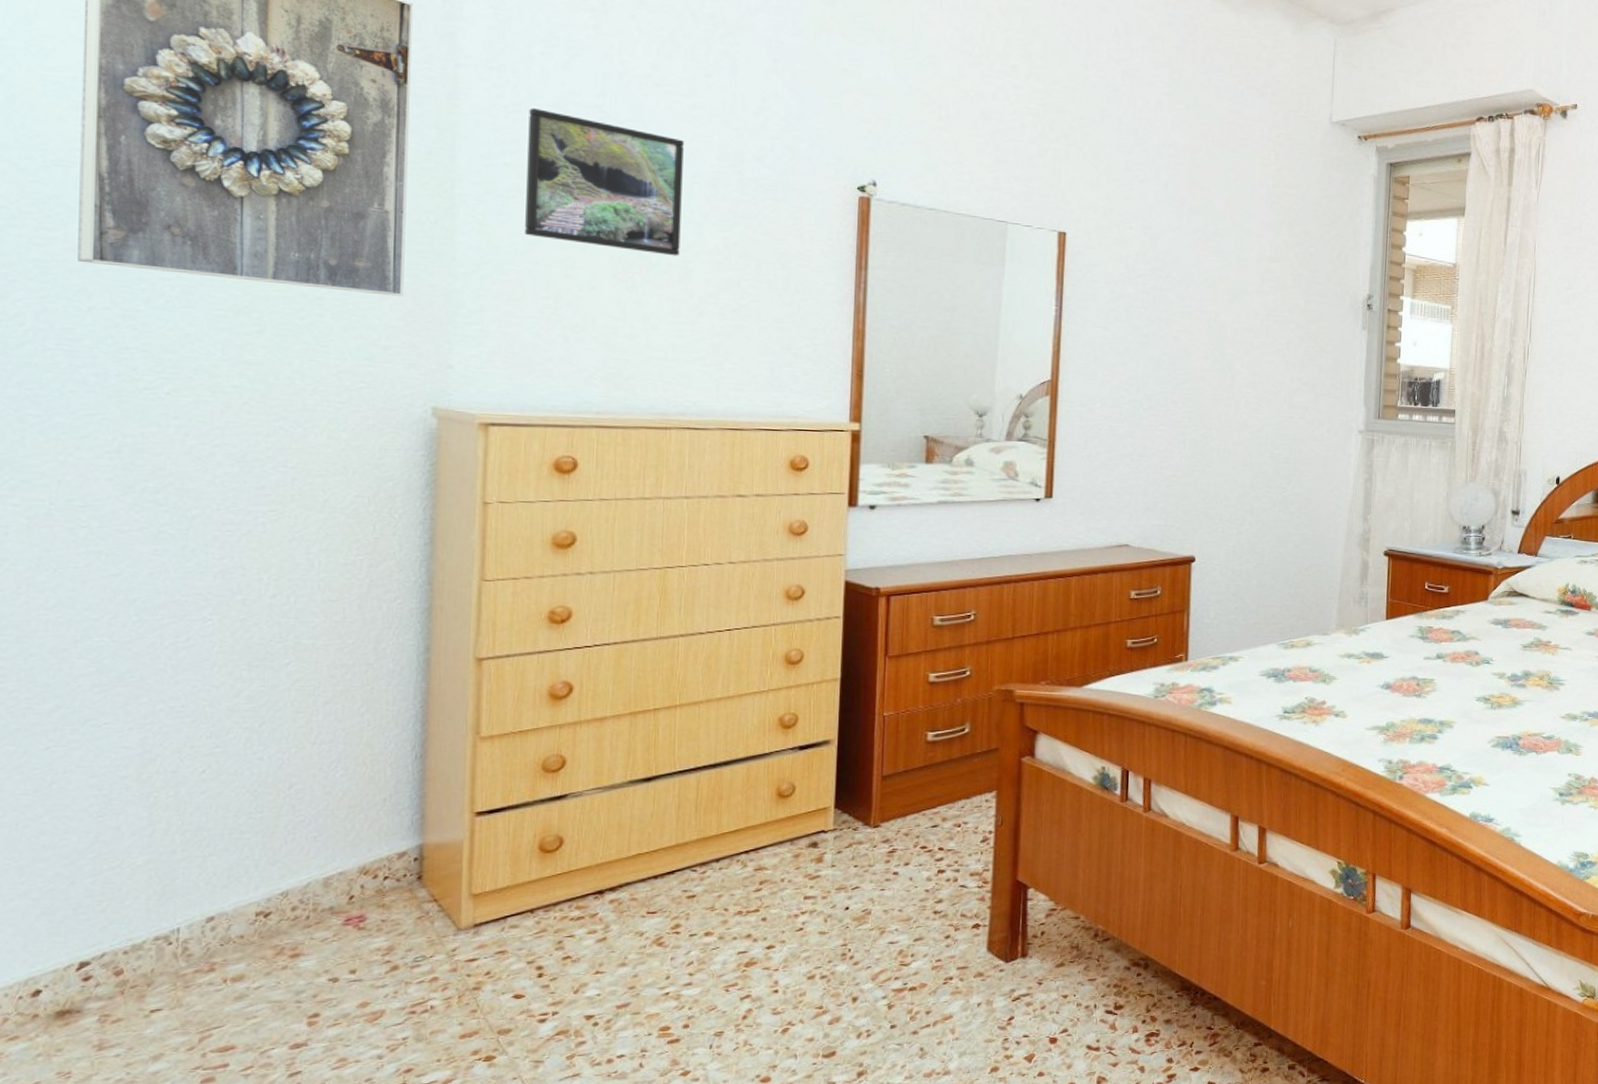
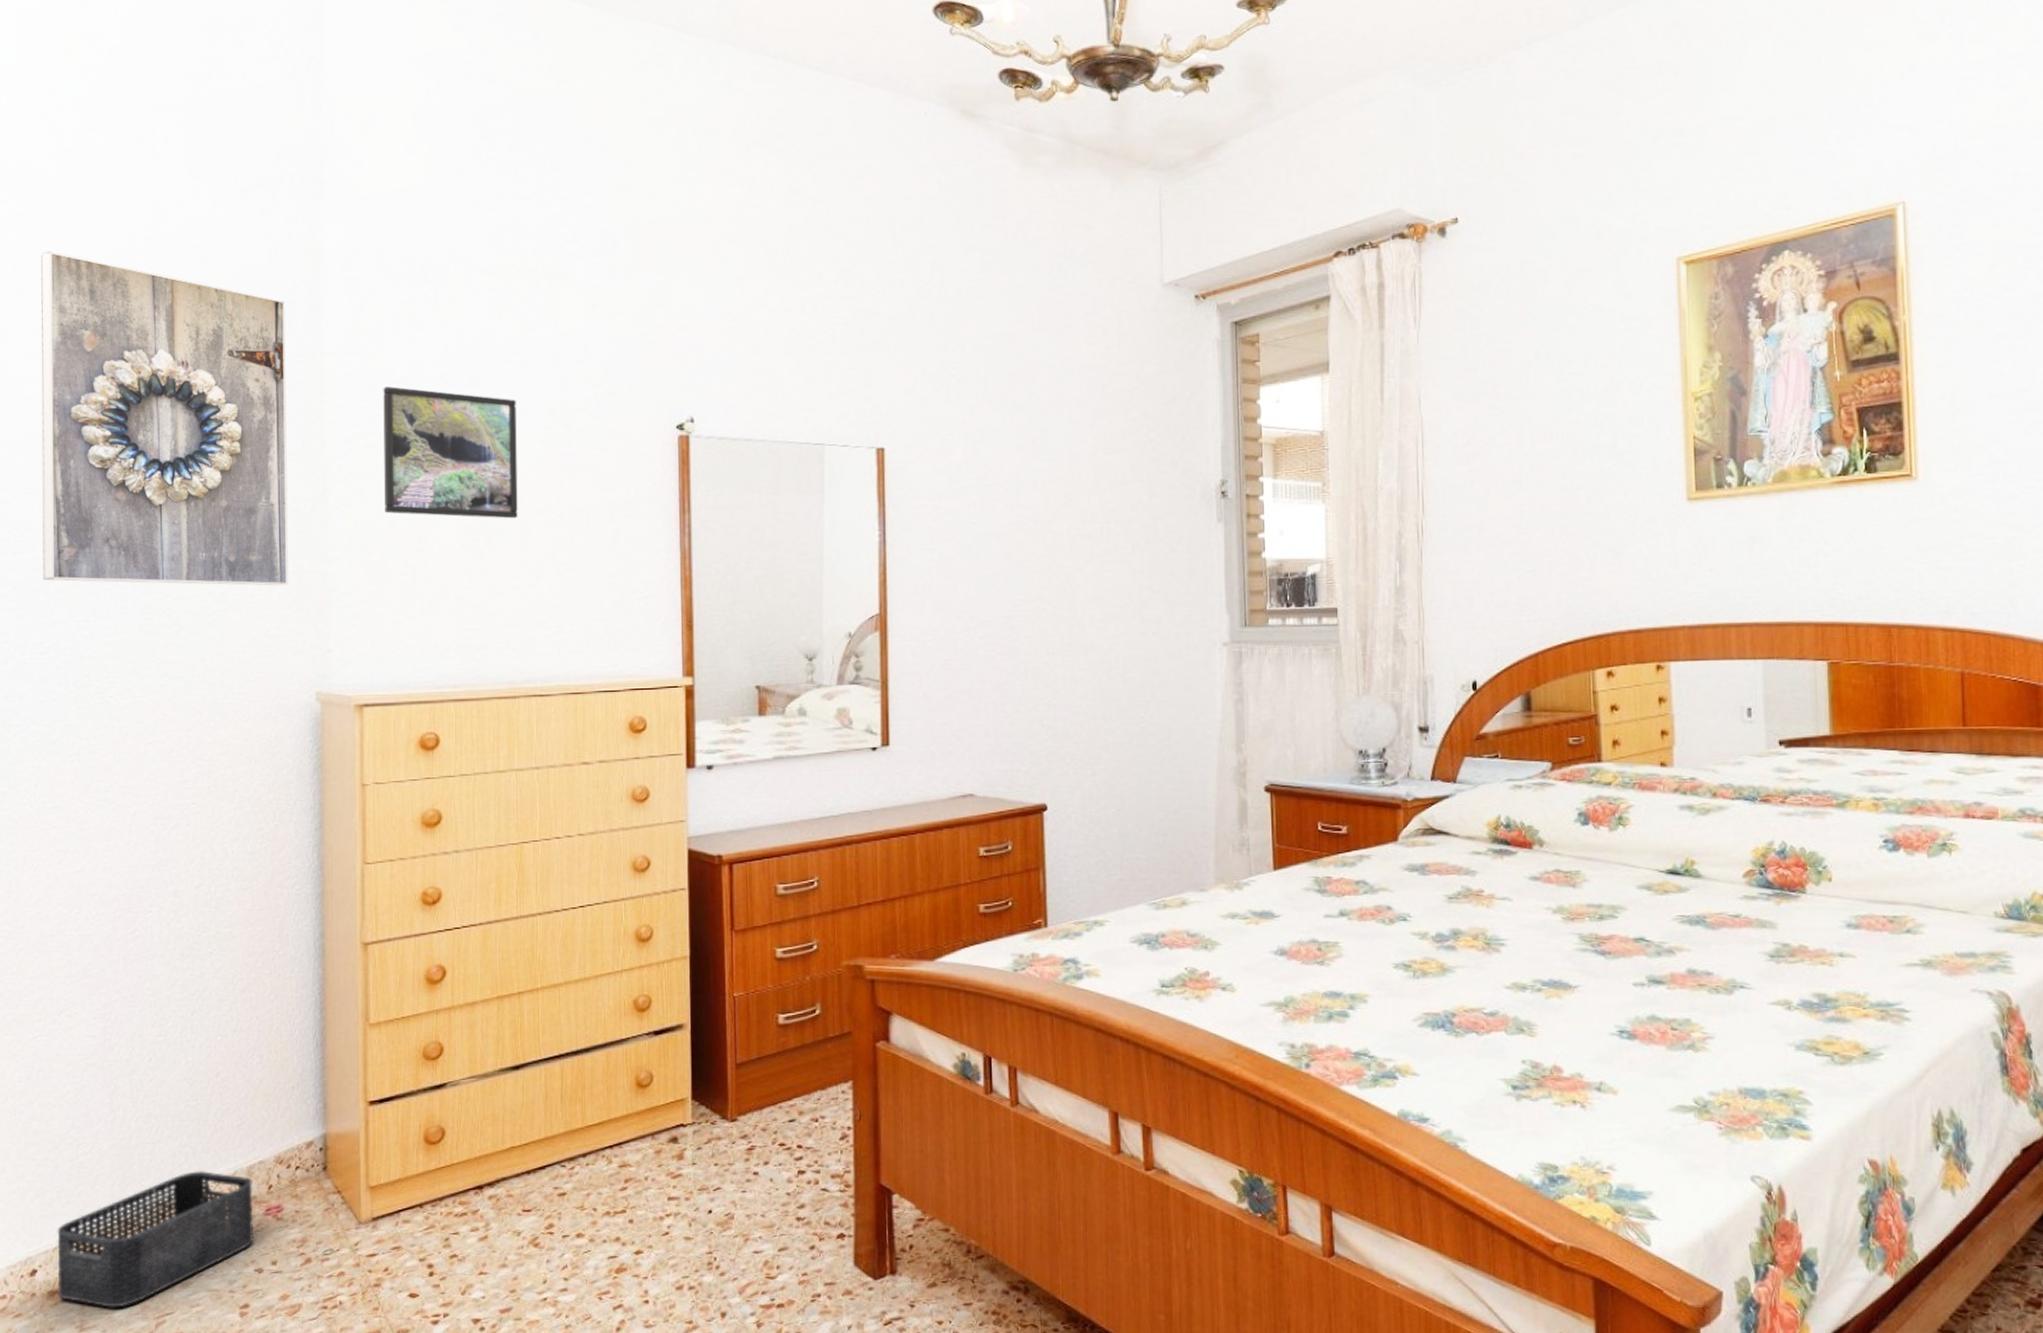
storage bin: none [69,882,330,1025] -> present [57,1170,254,1308]

